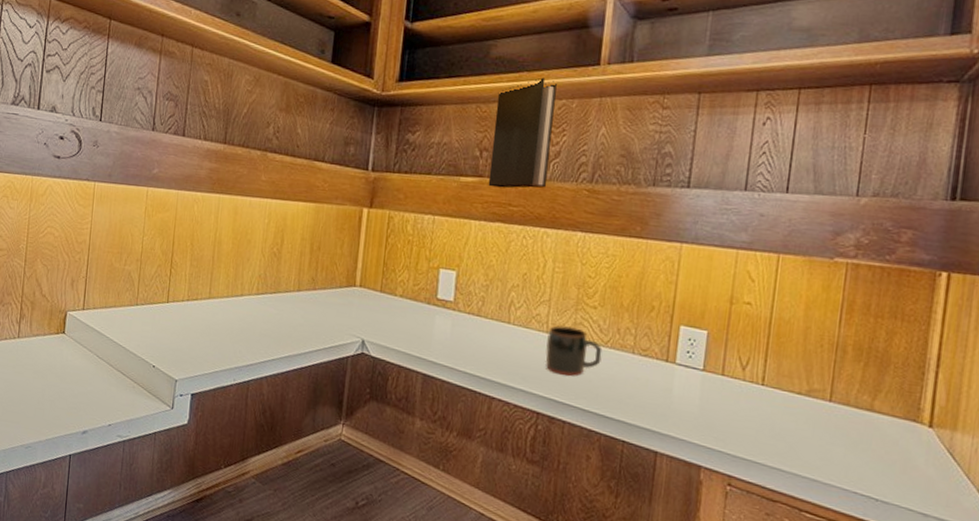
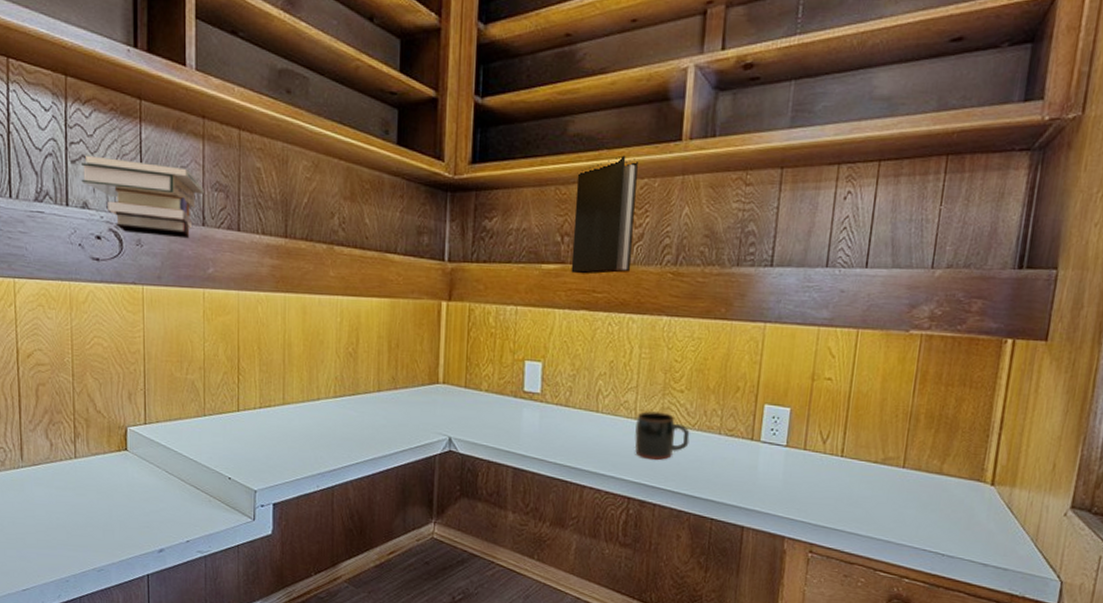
books: none [52,66,157,142] -> present [81,155,204,239]

